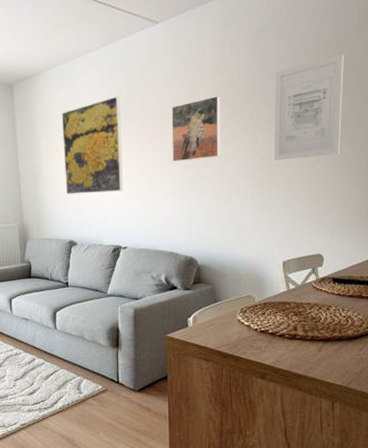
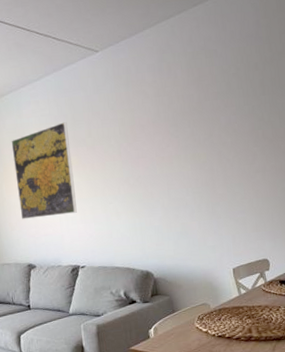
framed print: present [171,96,221,162] -> none [117,117,167,182]
wall art: present [273,54,344,161] -> none [211,74,275,175]

